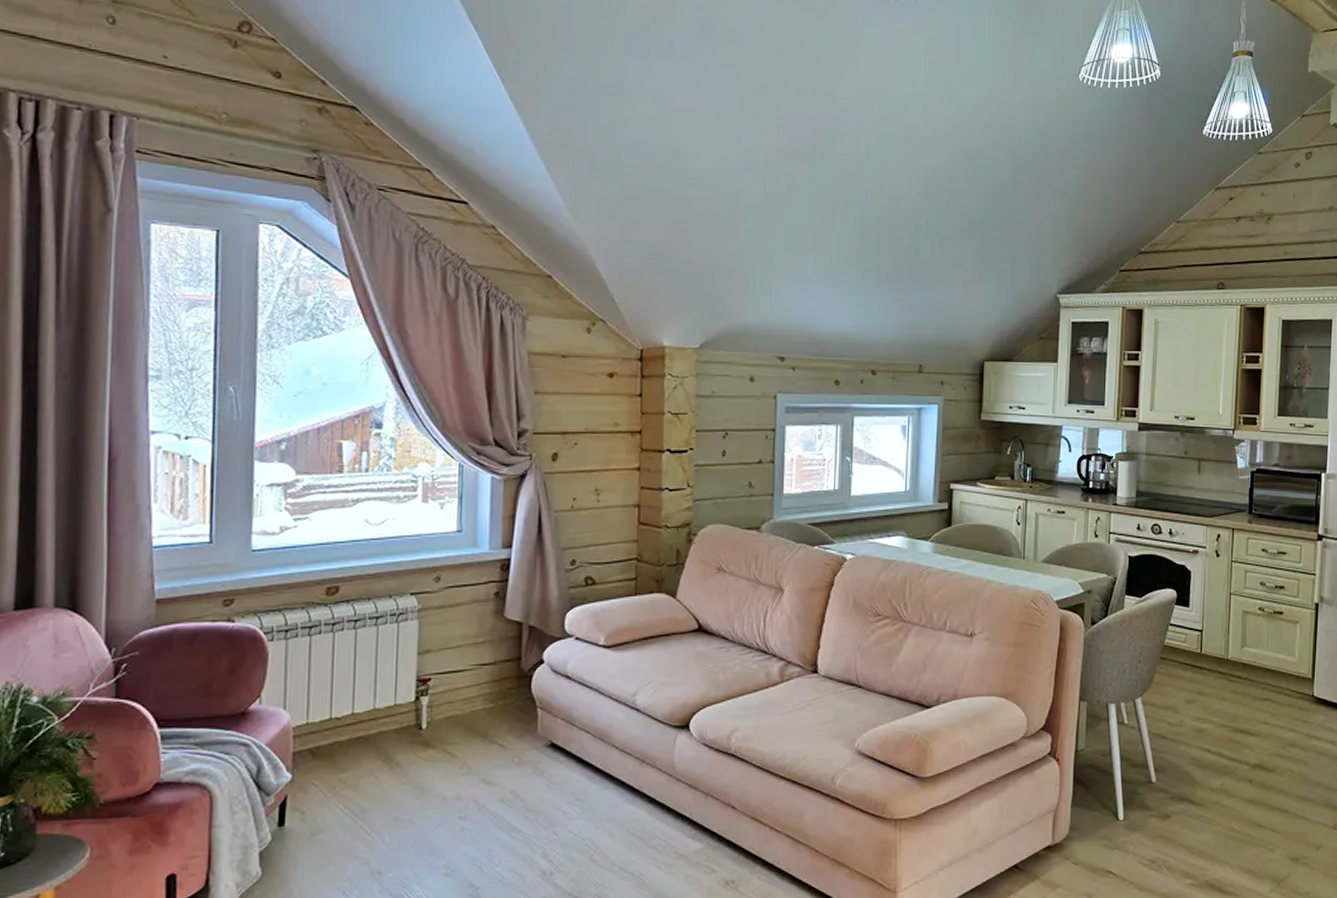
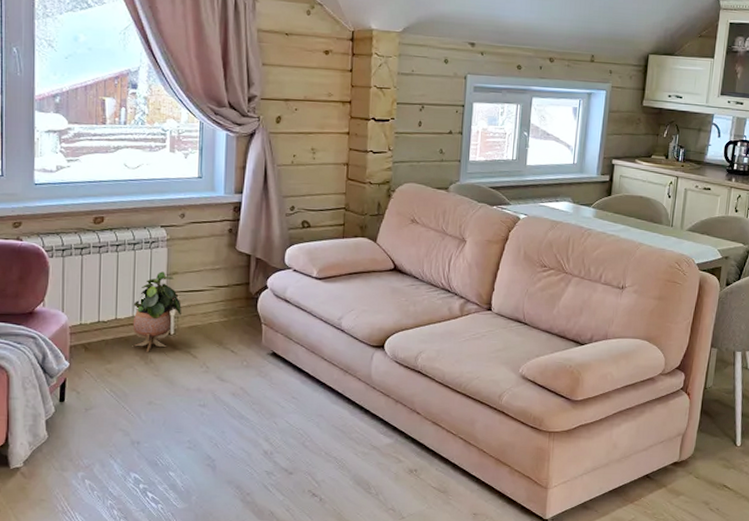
potted plant: none [374,650,436,754] -> present [132,271,181,352]

